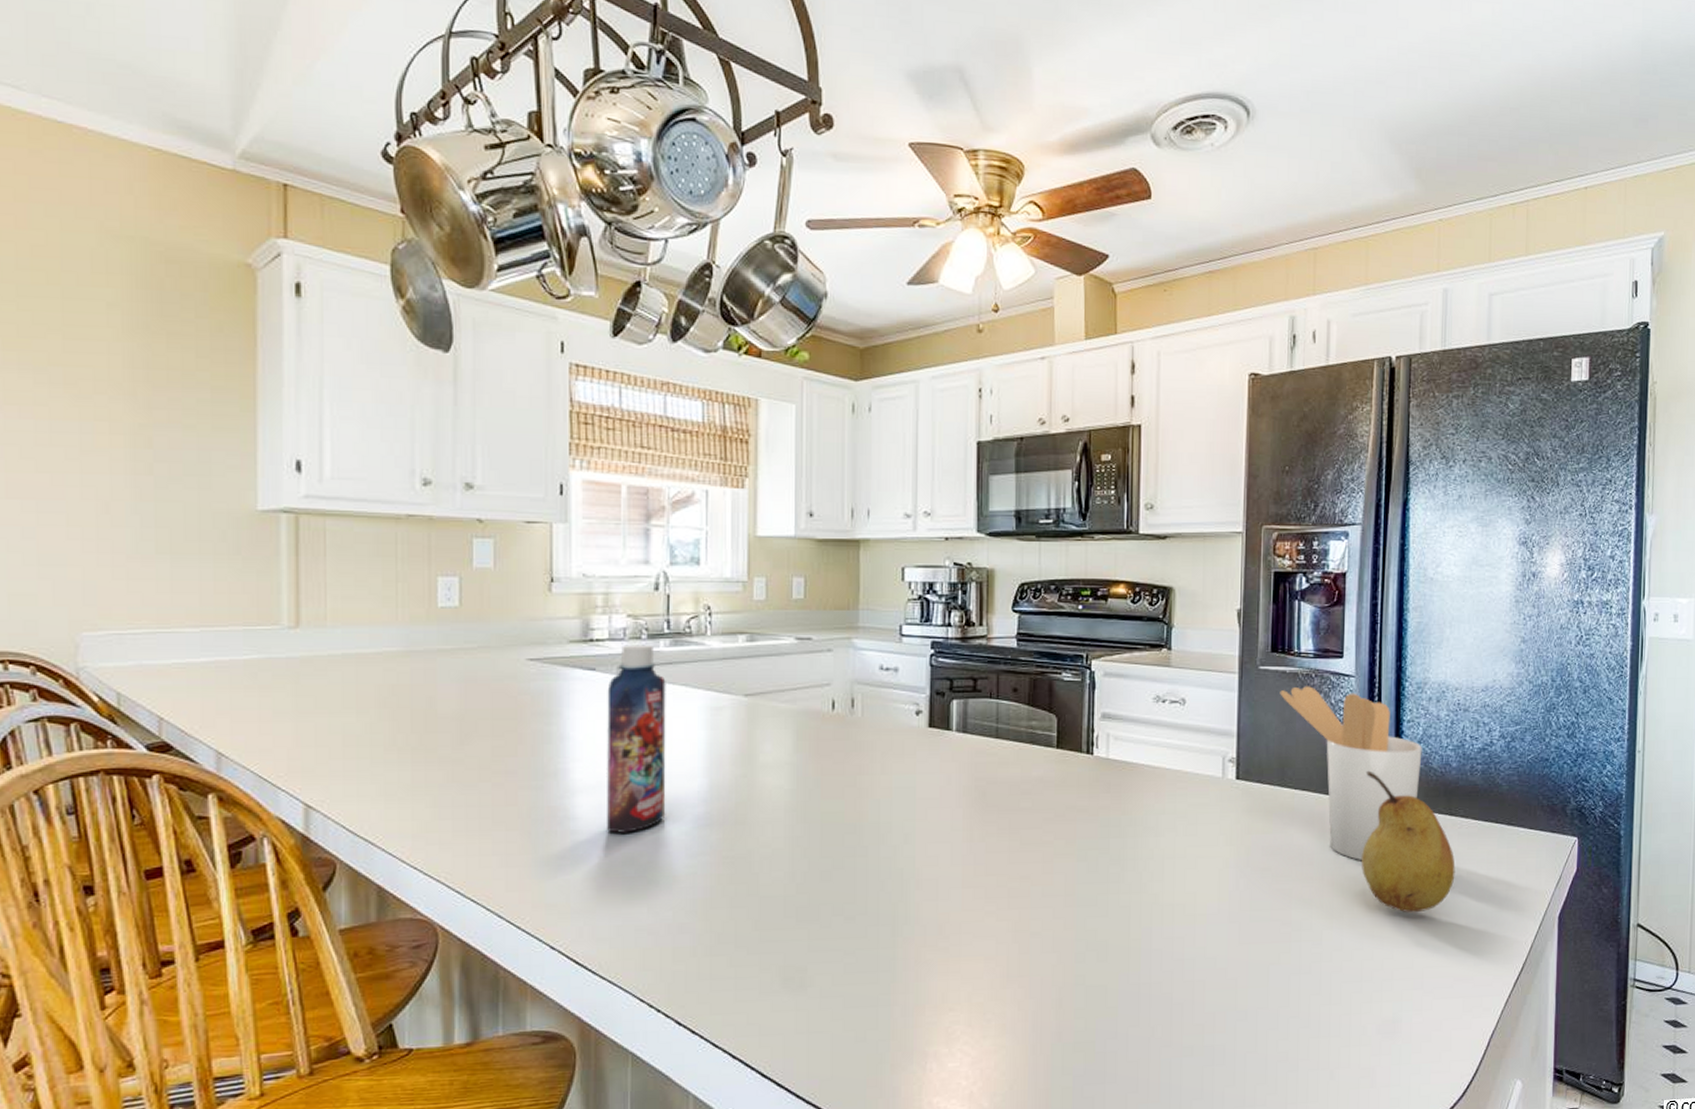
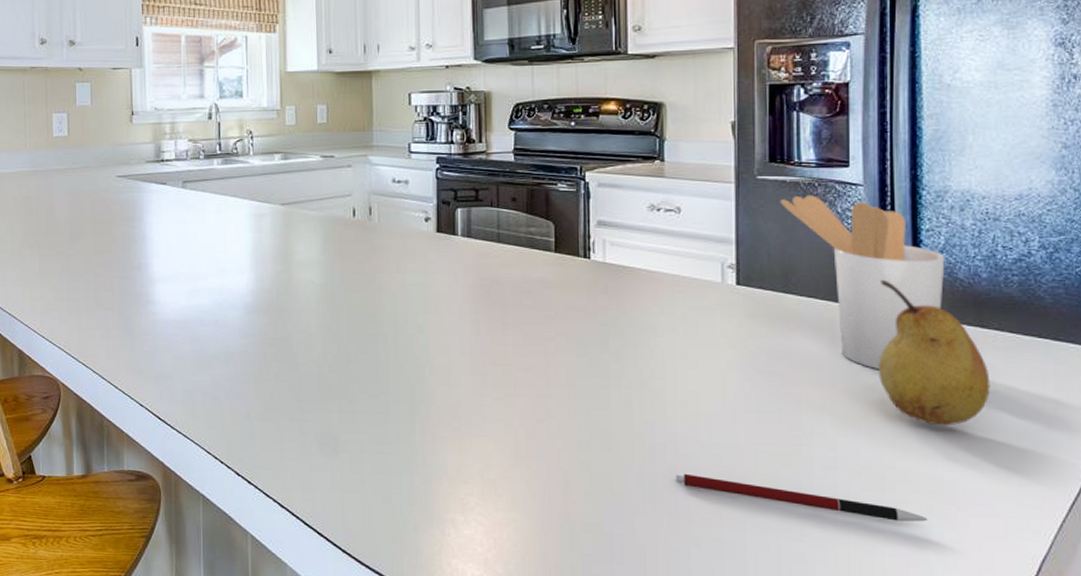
bottle: present [607,644,666,833] -> none [175,163,223,316]
pen: none [1170,979,1399,1010] -> present [675,473,928,522]

